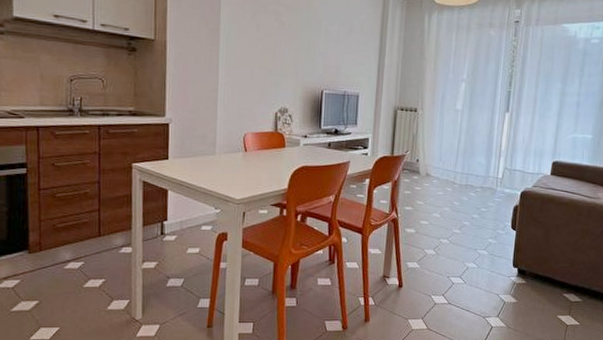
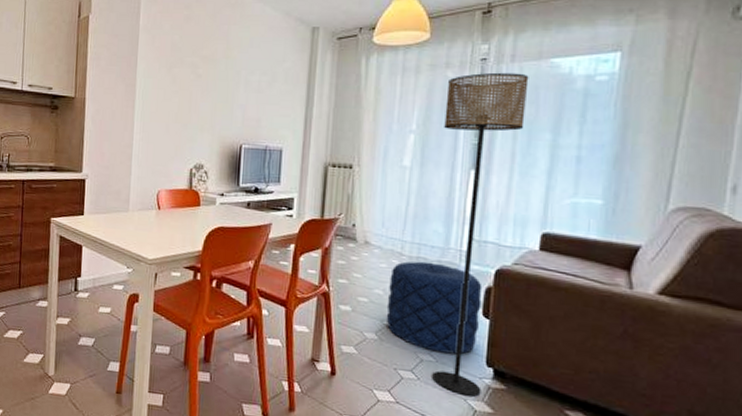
pouf: none [441,188,512,260] -> present [386,261,483,354]
floor lamp: none [475,33,548,291] -> present [432,72,529,397]

